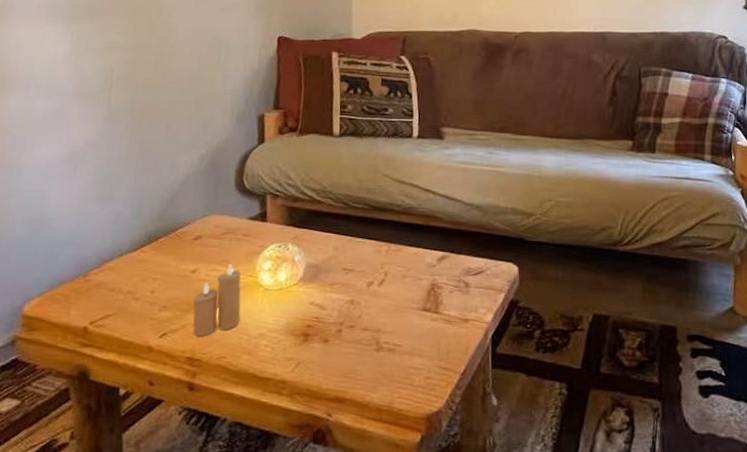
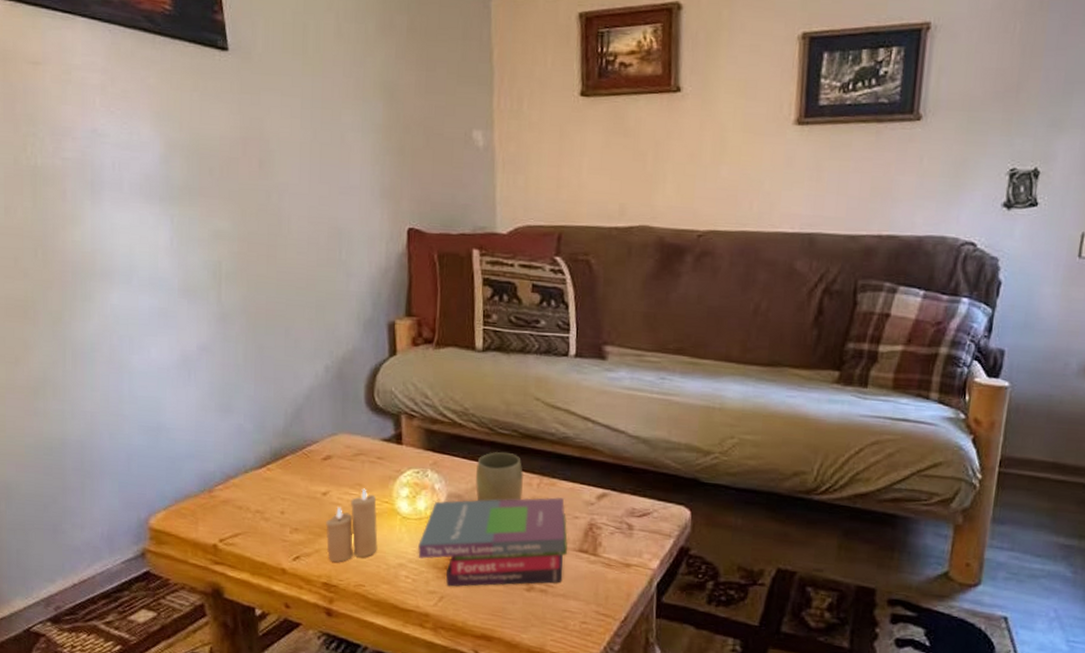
books: none [277,262,413,353] -> present [418,497,568,587]
mug: none [331,223,374,270] -> present [475,451,523,502]

